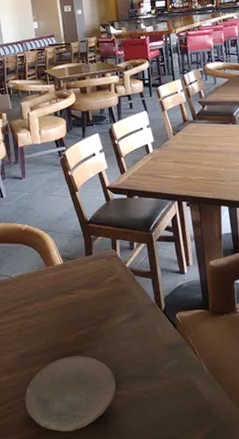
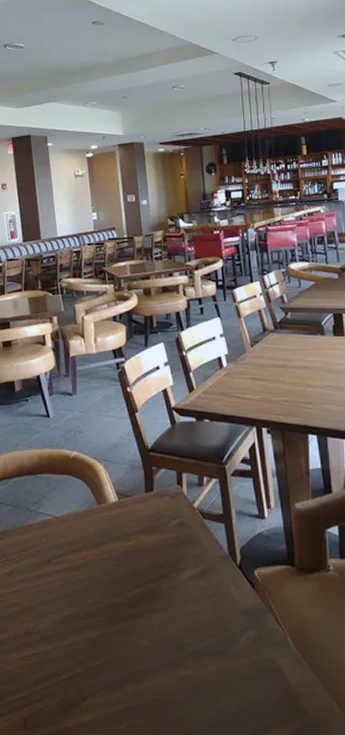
plate: present [24,356,116,432] -> none [65,621,179,724]

